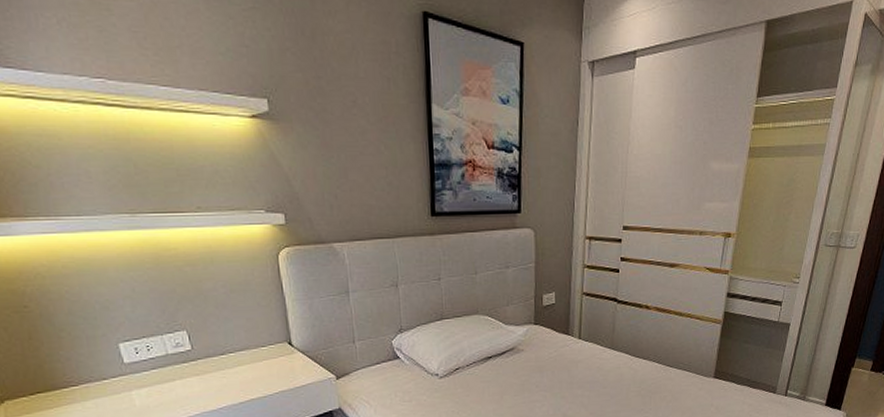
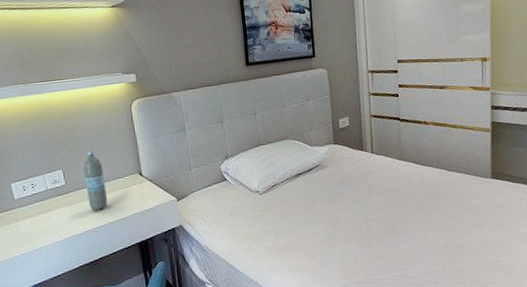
water bottle: none [214,310,247,384] -> present [83,151,107,210]

